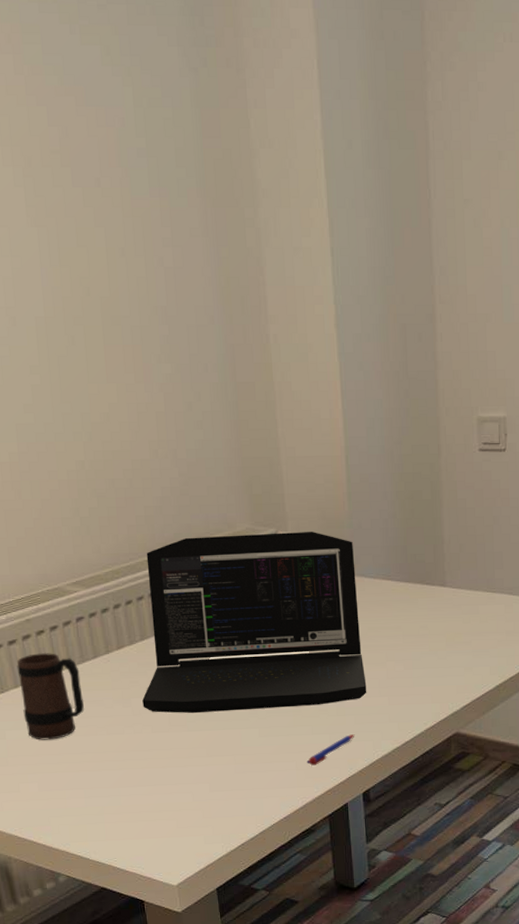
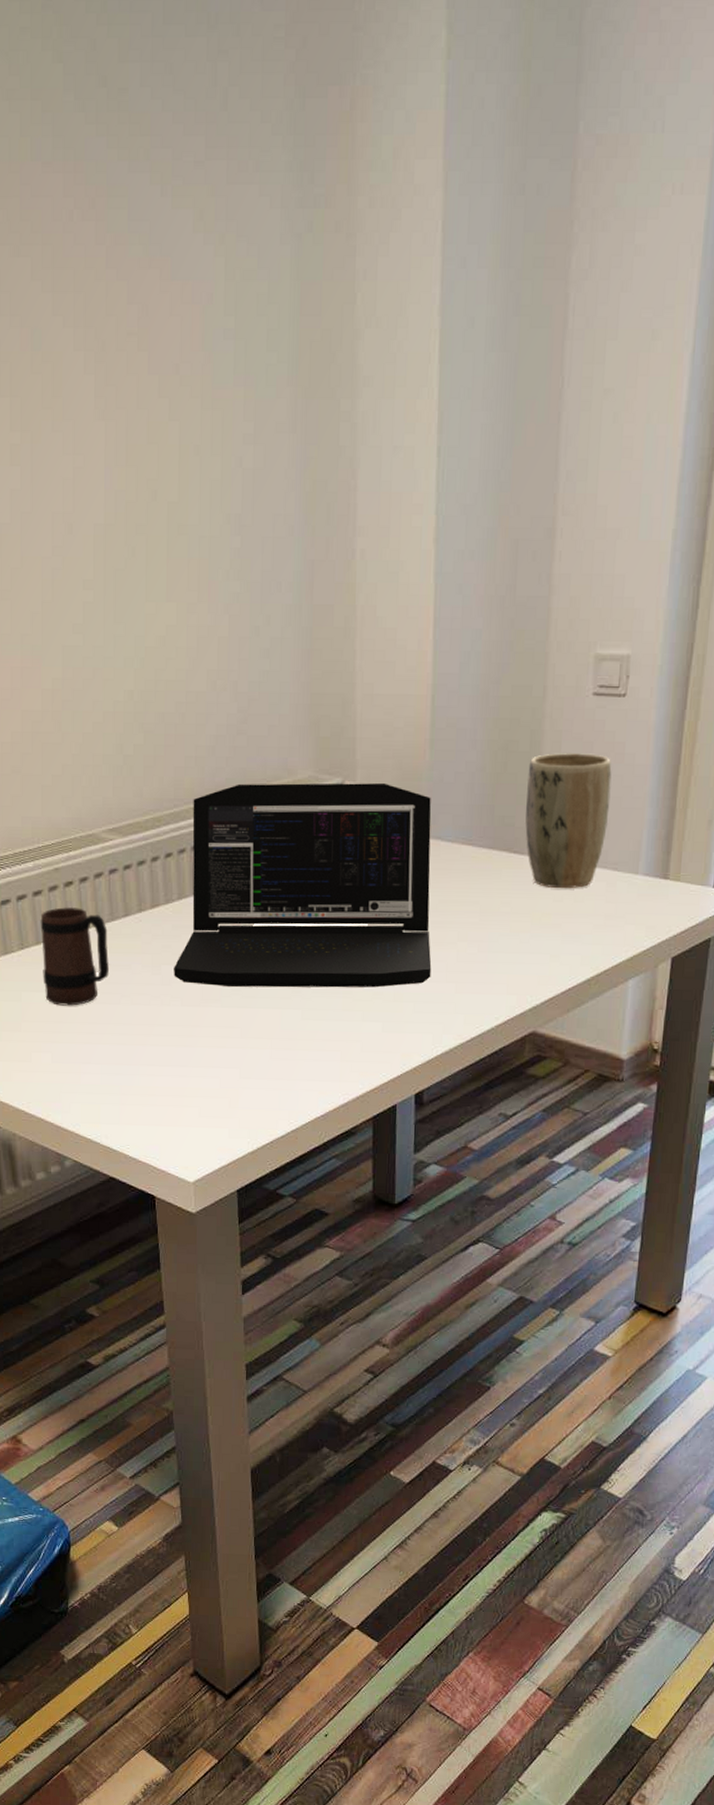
pen: present [306,734,355,766] -> none [353,1024,413,1058]
plant pot: none [431,499,501,613] -> present [525,753,612,889]

